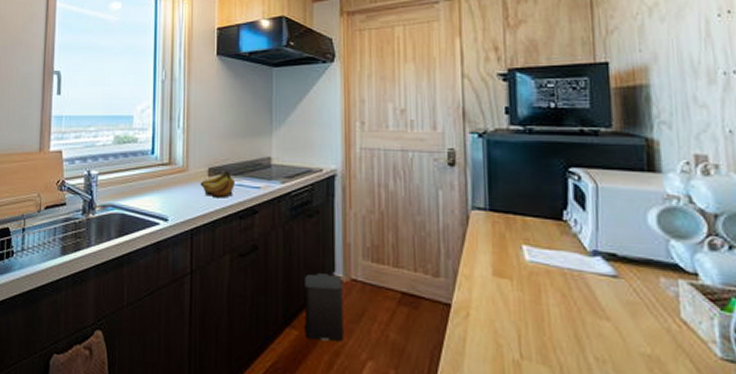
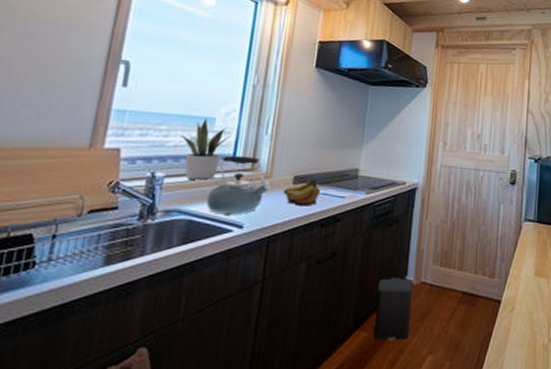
potted plant: none [106,116,149,177] -> present [180,117,232,181]
kettle: none [134,151,190,209] -> present [205,155,273,215]

